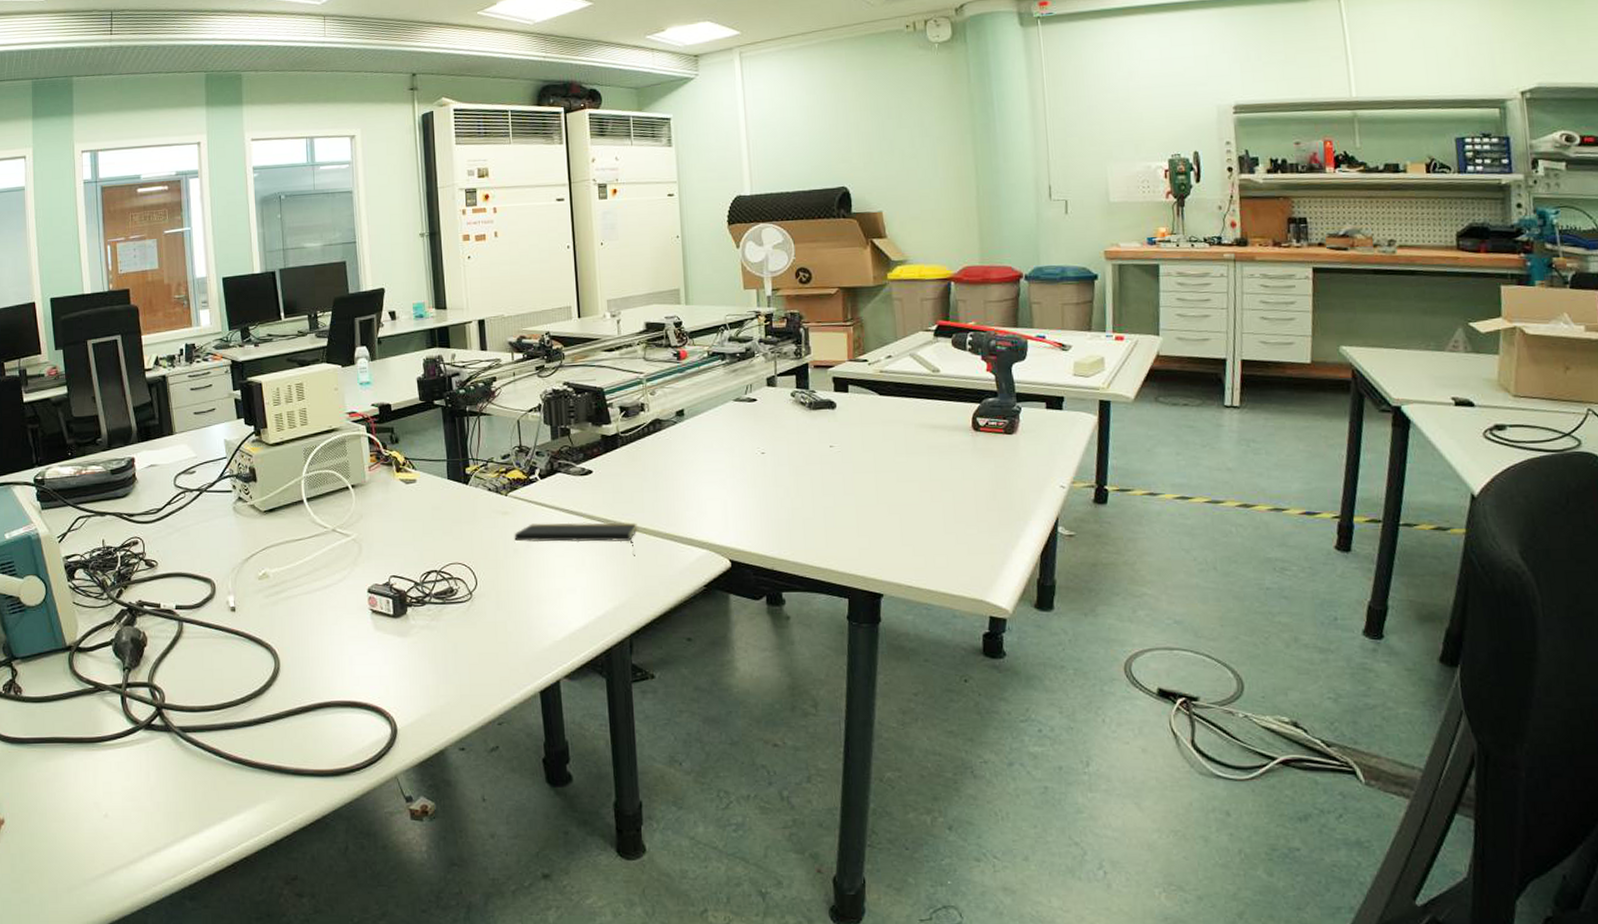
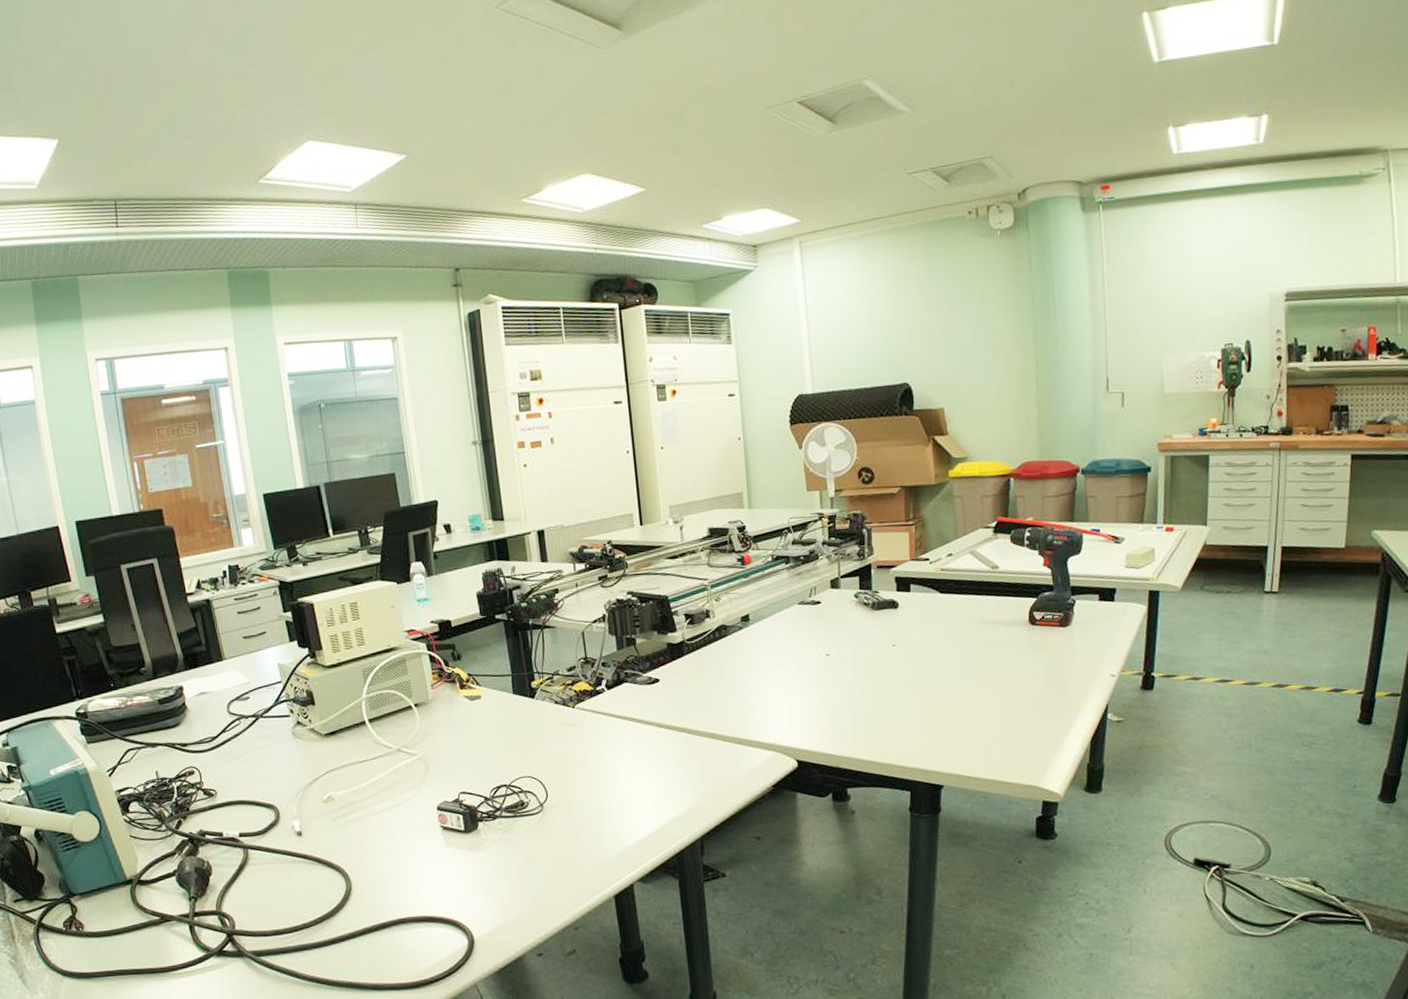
notepad: present [514,522,637,556] -> none [583,728,706,761]

